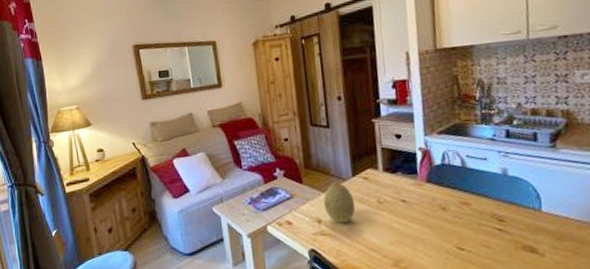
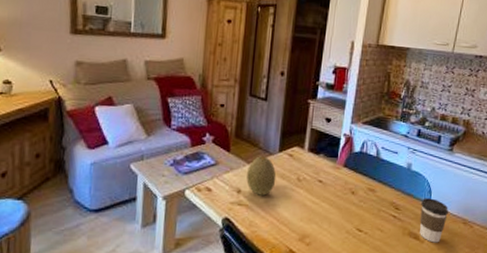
coffee cup: none [530,204,570,255] -> present [420,198,449,243]

